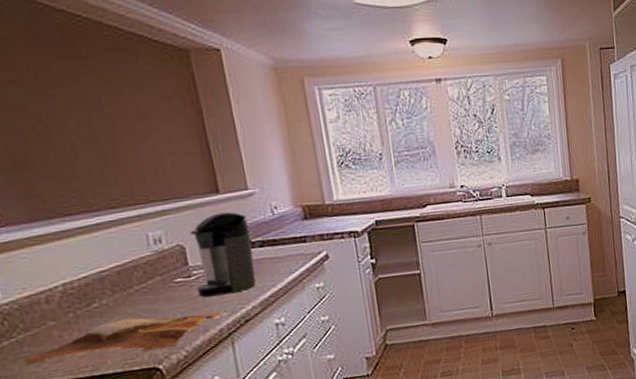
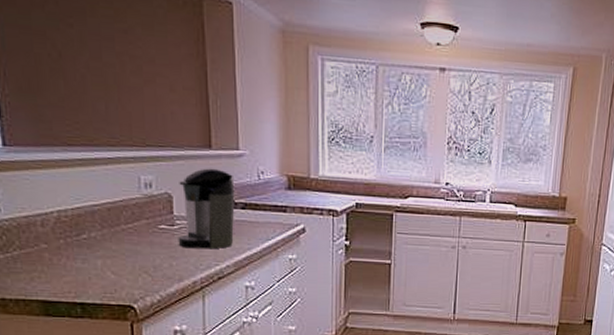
cutting board: present [23,311,230,364] -> none [15,254,205,290]

